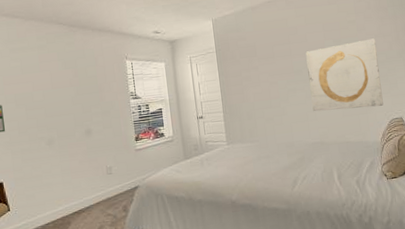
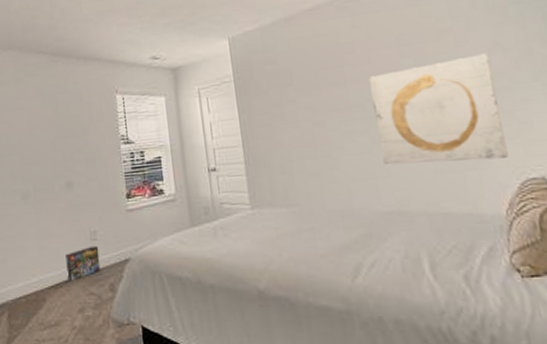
box: none [86,178,116,207] -> present [65,245,101,282]

